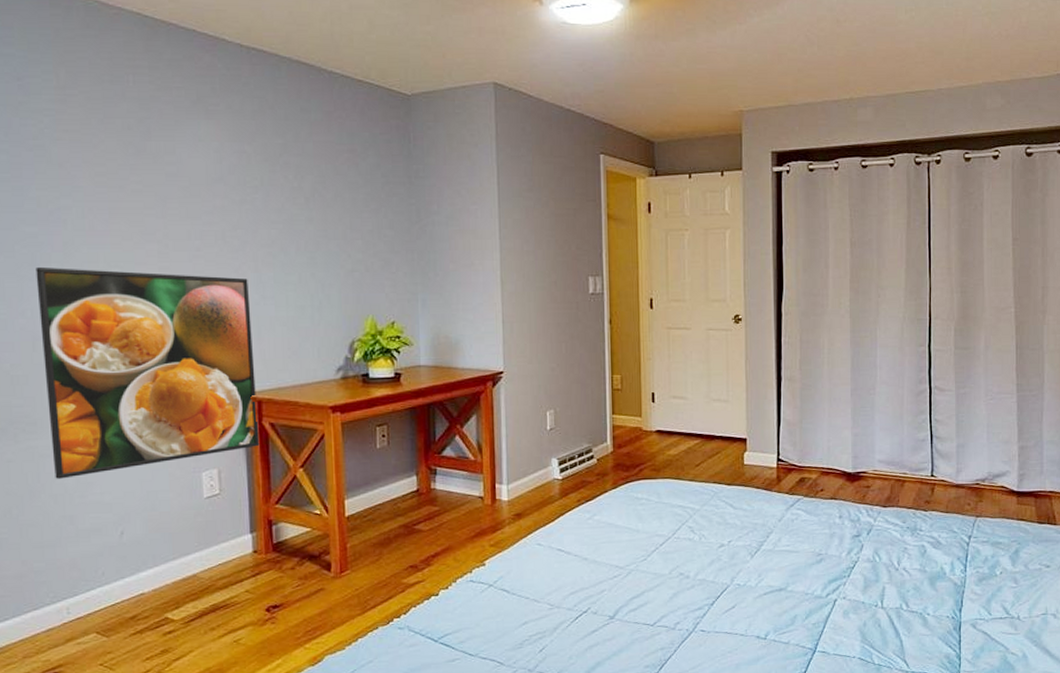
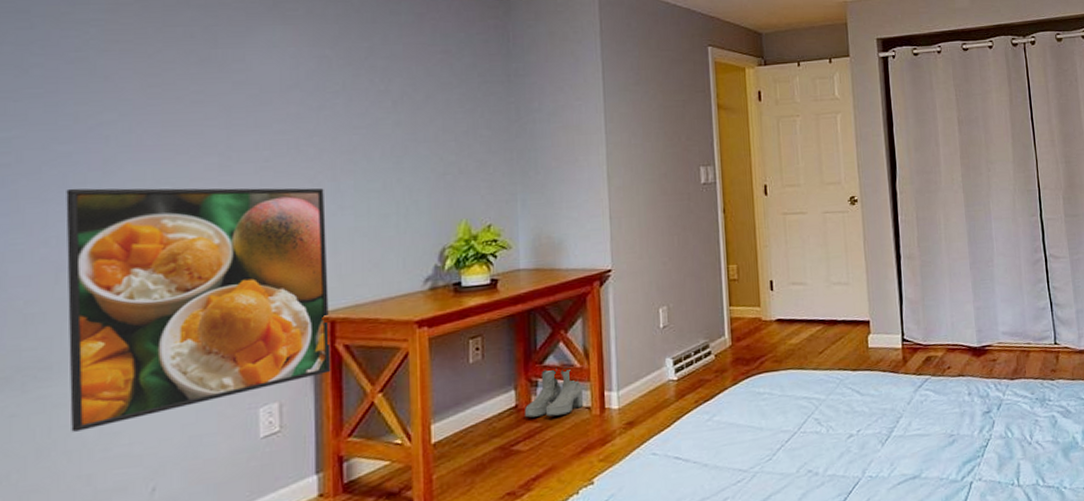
boots: none [425,458,477,502] -> present [525,366,584,418]

